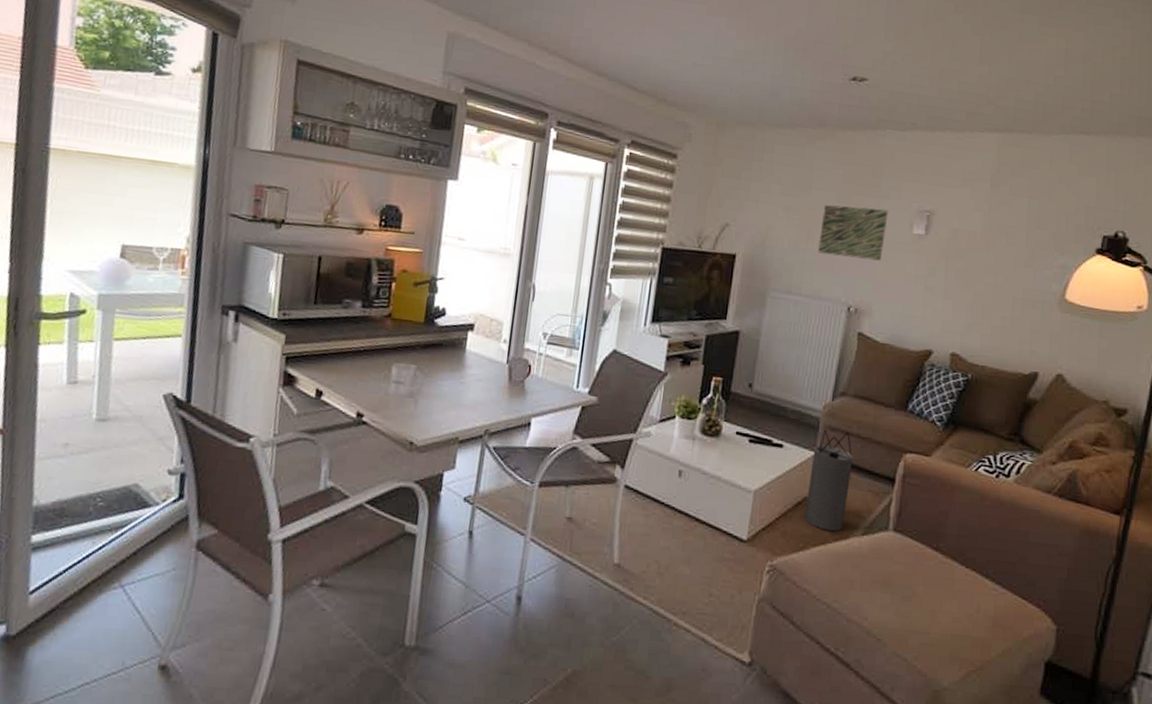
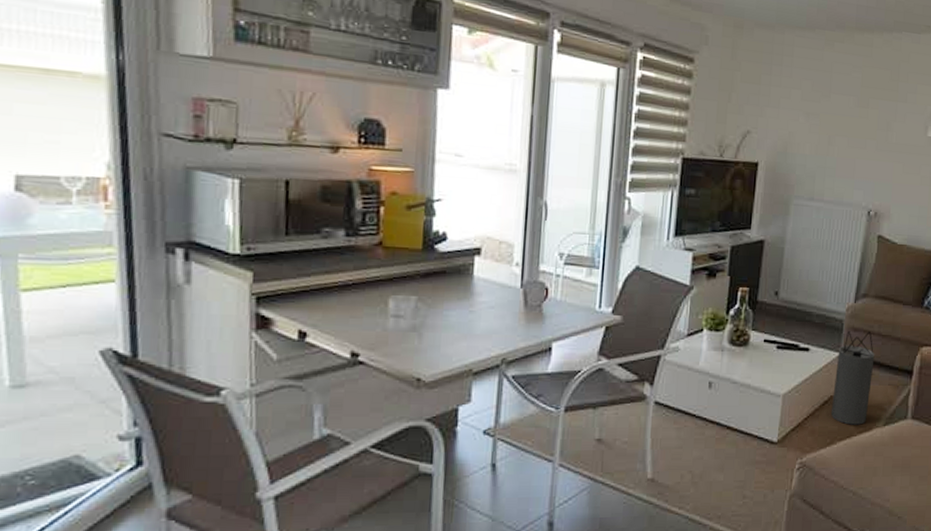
wall art: present [817,204,889,261] -> none [838,109,905,164]

